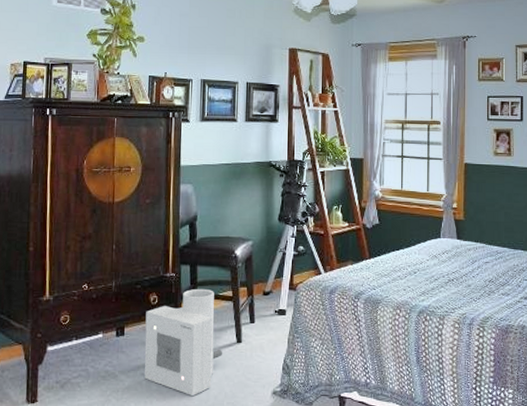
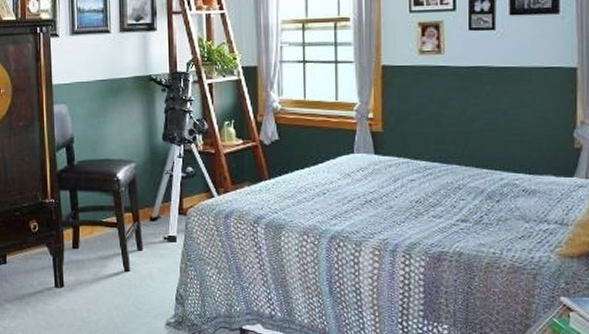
air purifier: present [144,288,222,395] -> none [27,214,109,325]

